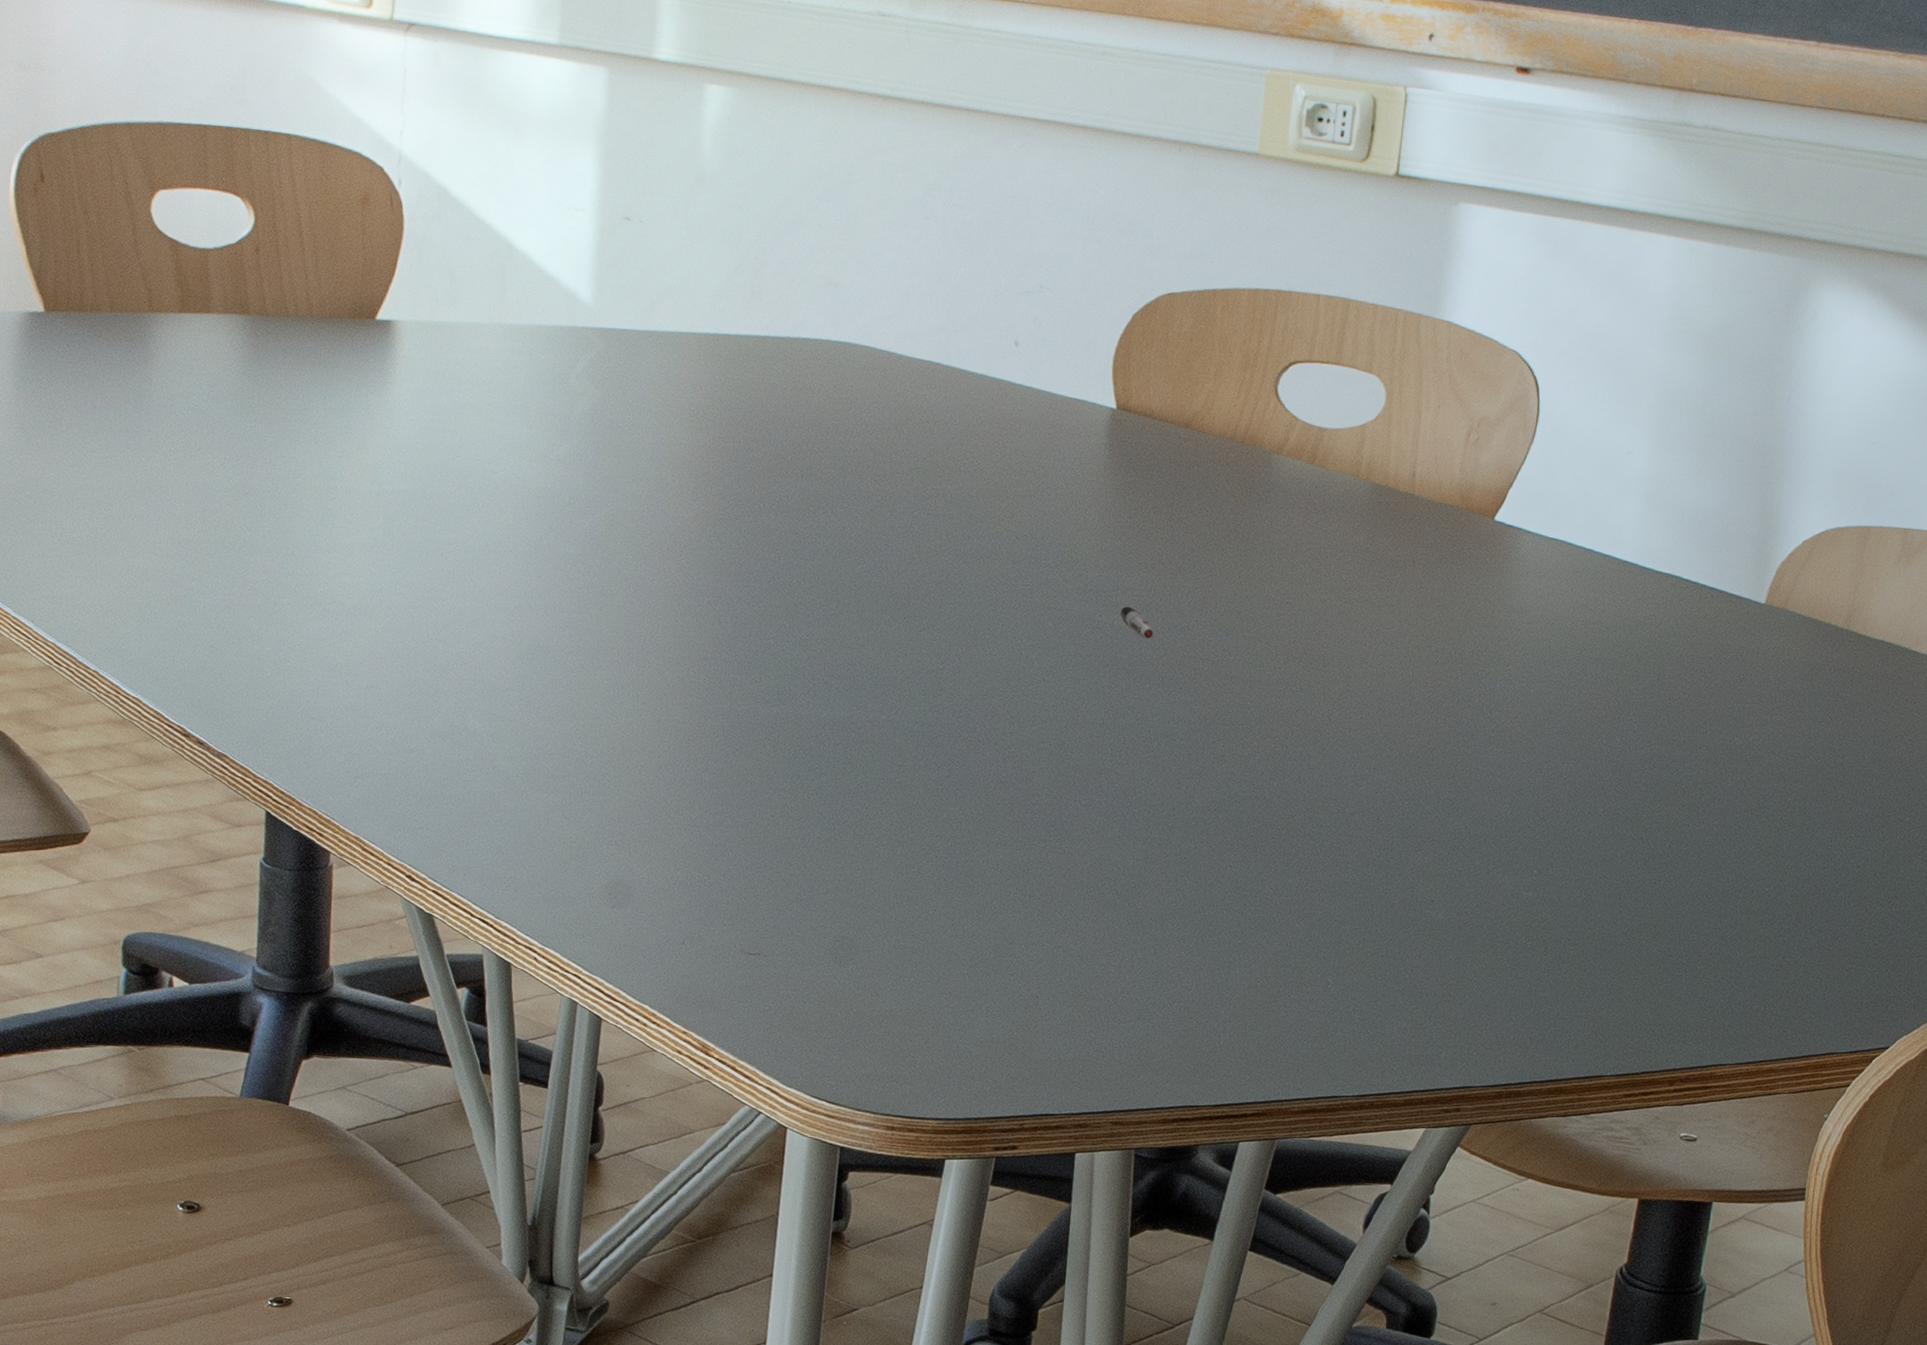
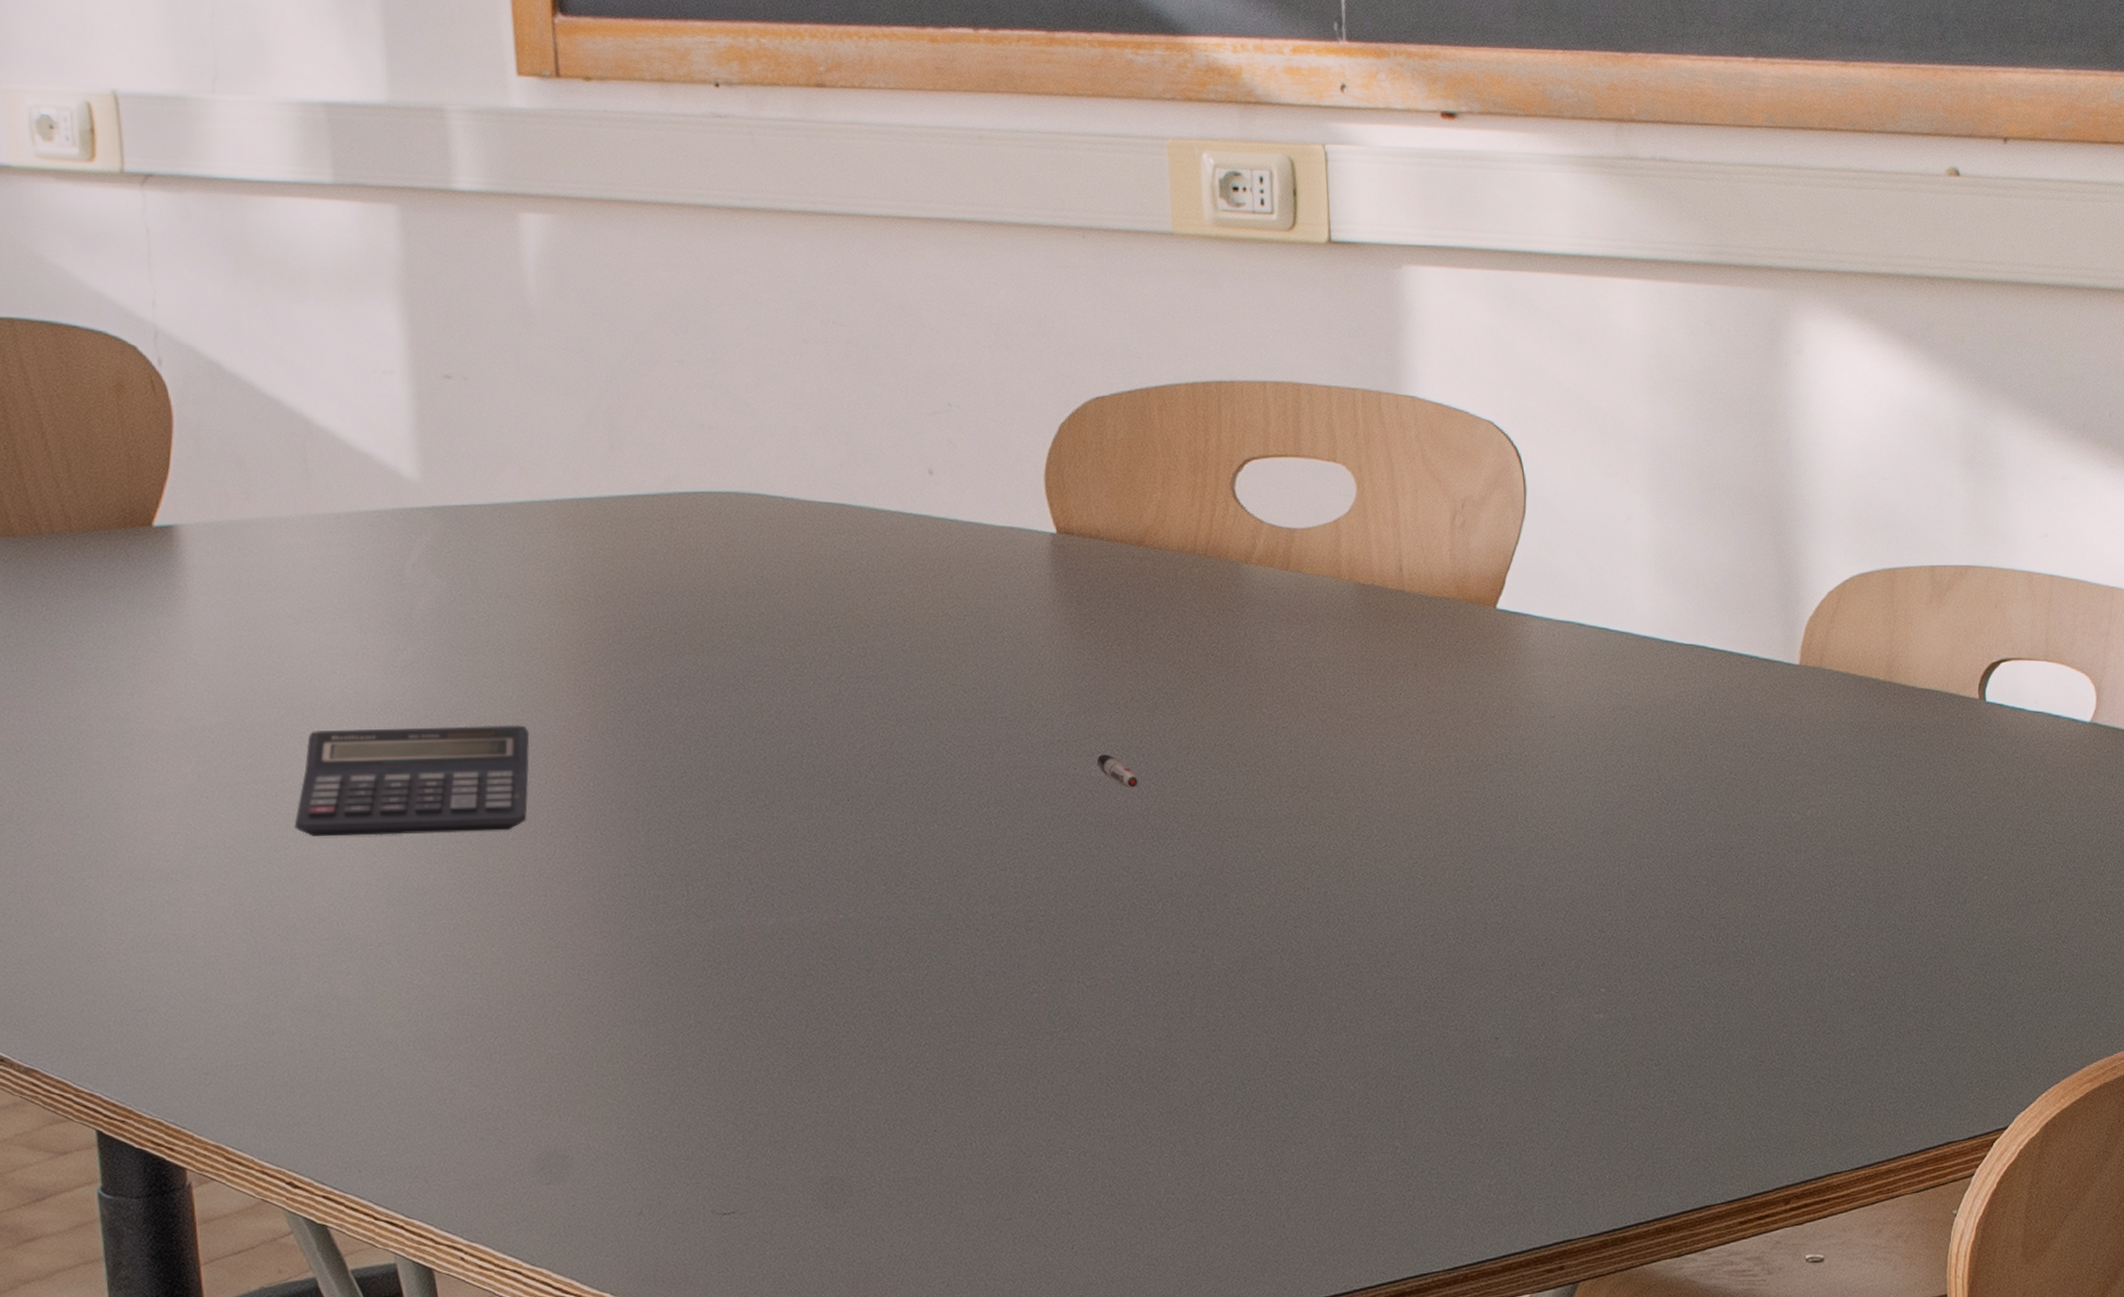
calculator: none [453,504,651,608] -> present [294,725,530,836]

